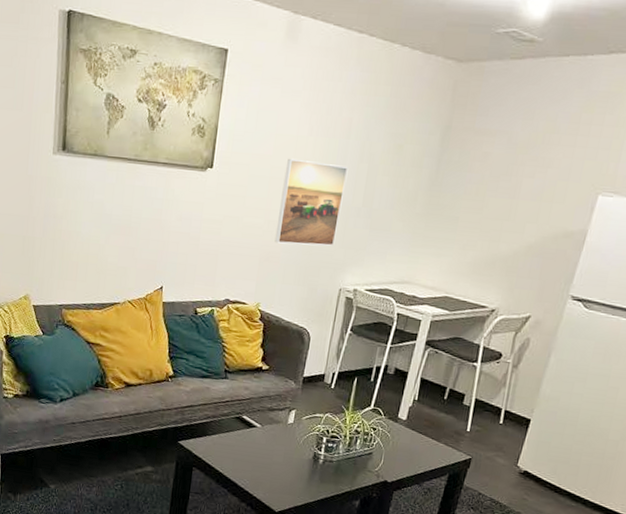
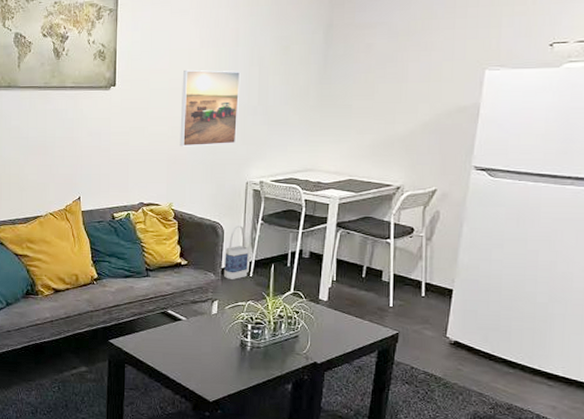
bag: none [305,333,334,390] -> present [224,225,249,279]

